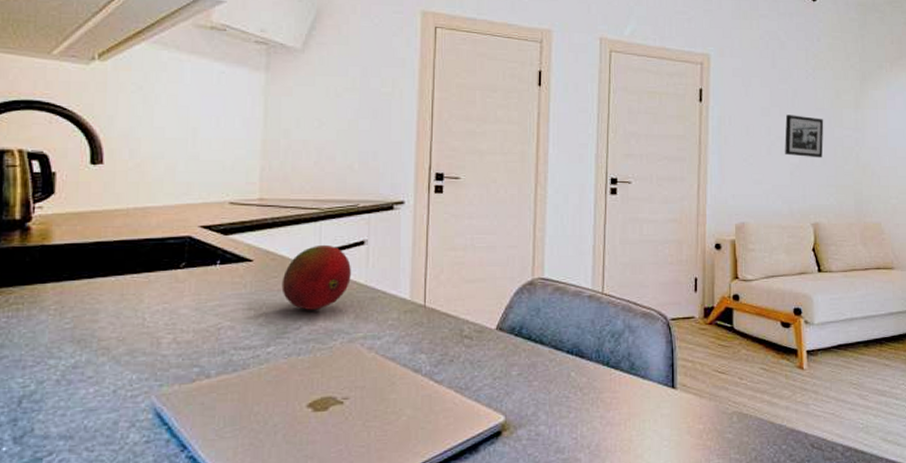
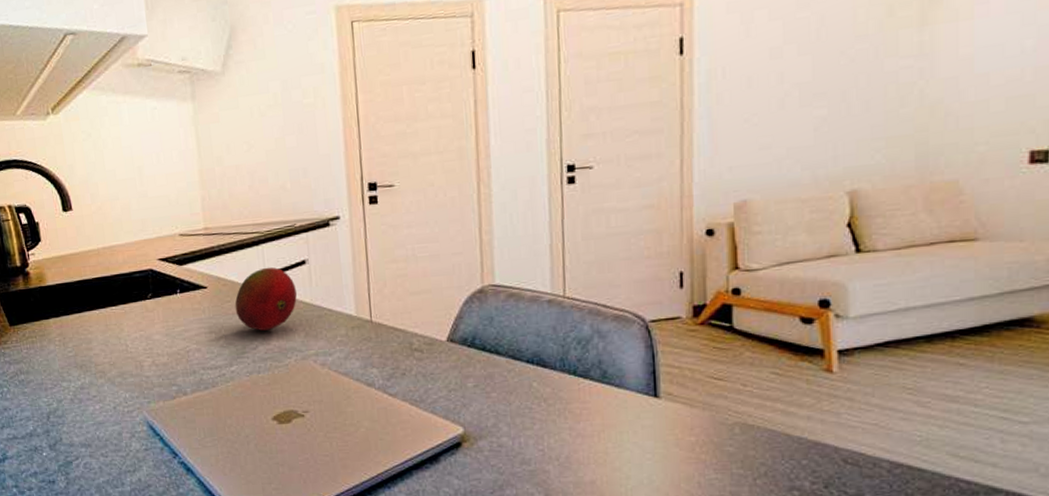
picture frame: present [785,115,824,158] -> none [805,49,868,107]

